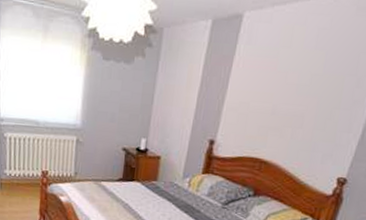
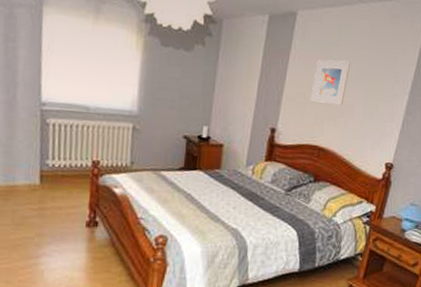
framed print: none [253,64,304,114] -> present [310,60,351,105]

